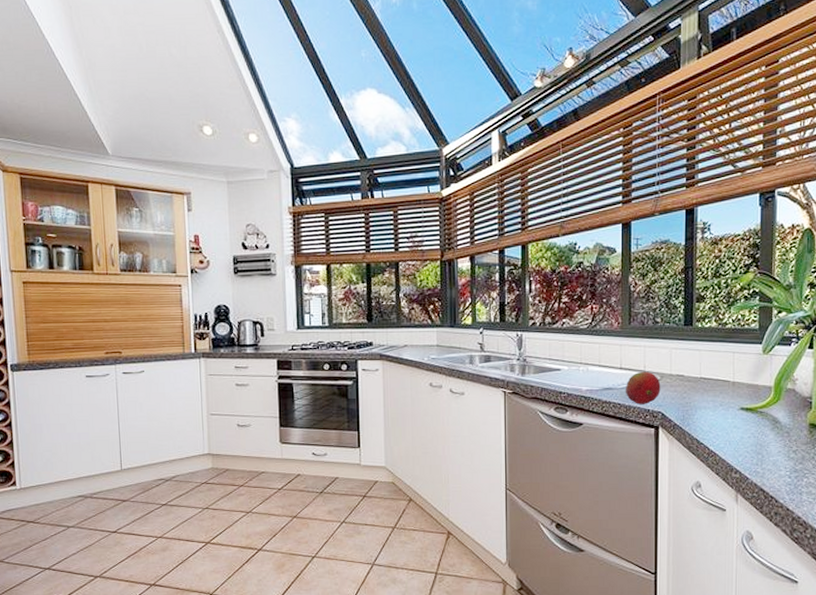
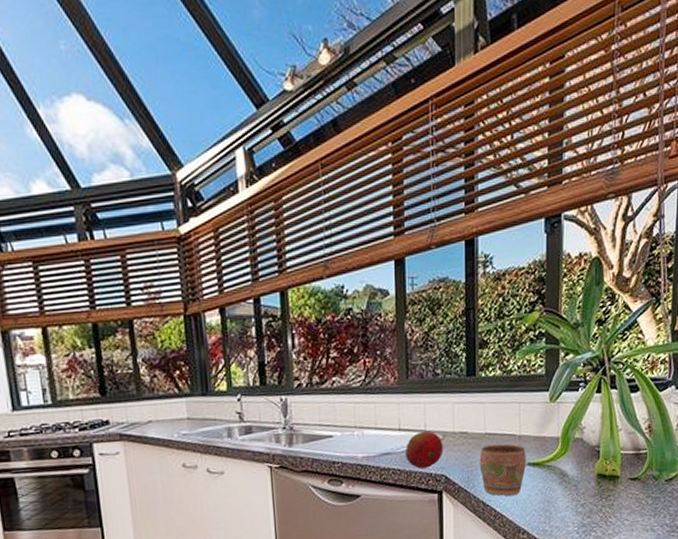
mug: none [694,388,739,437] -> present [479,443,526,497]

